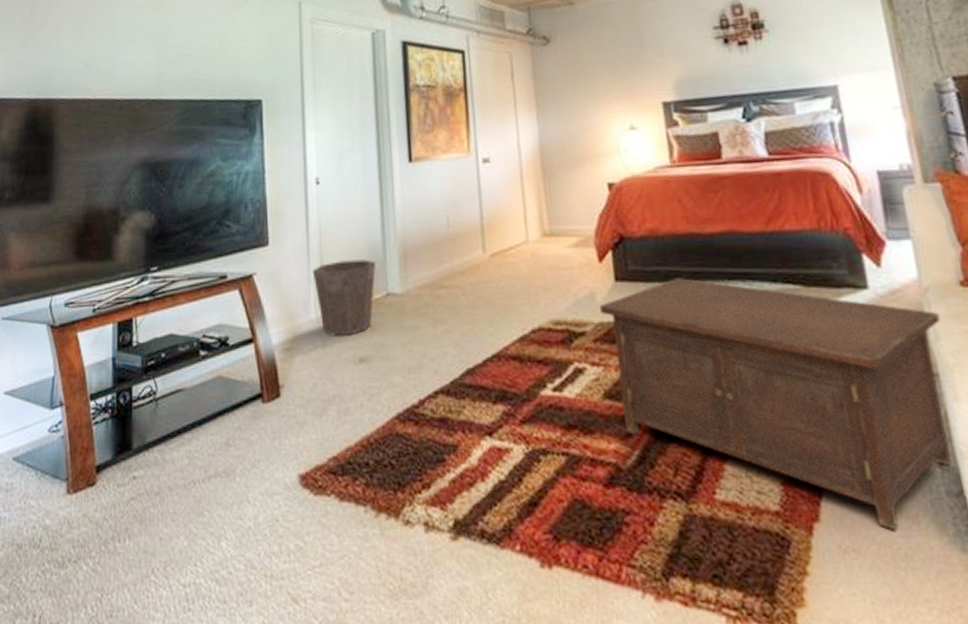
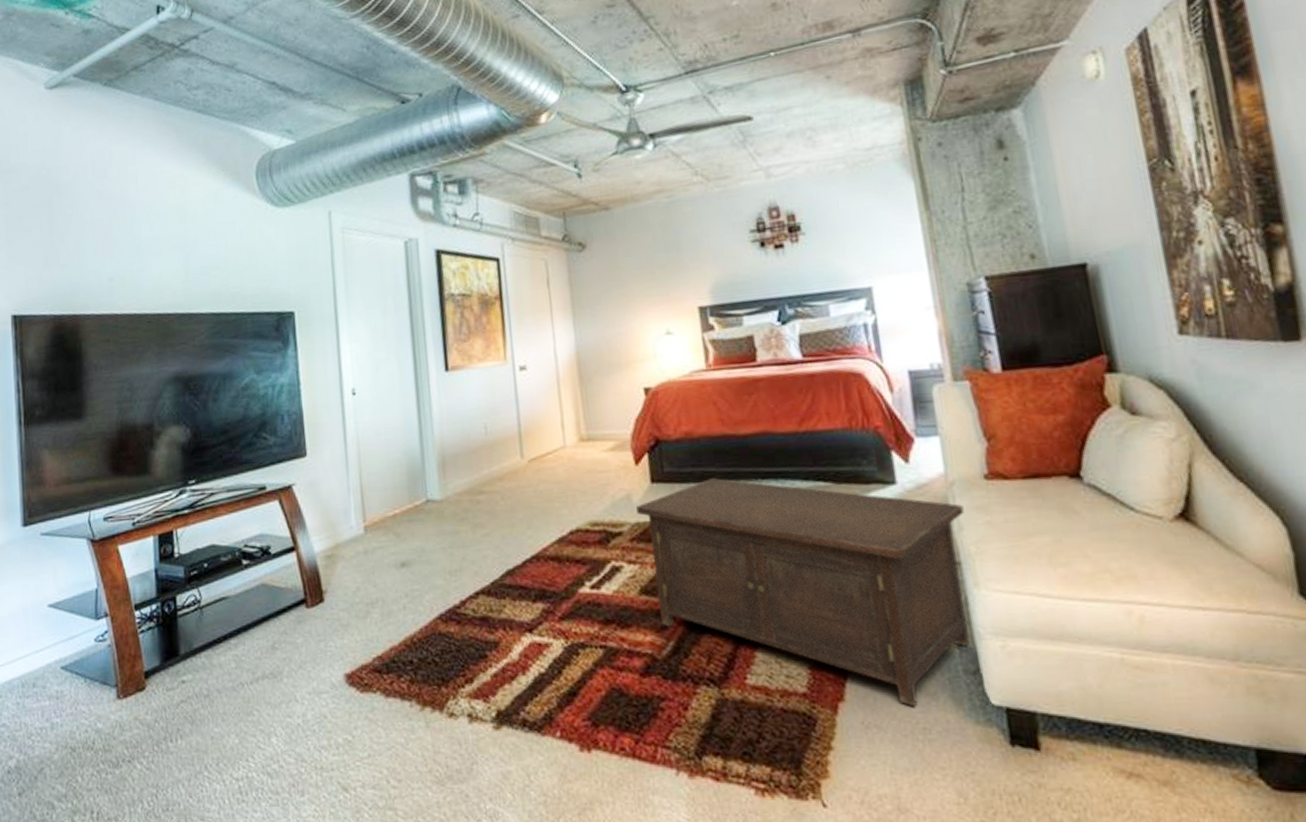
waste bin: present [312,259,376,336] -> none [351,467,415,543]

